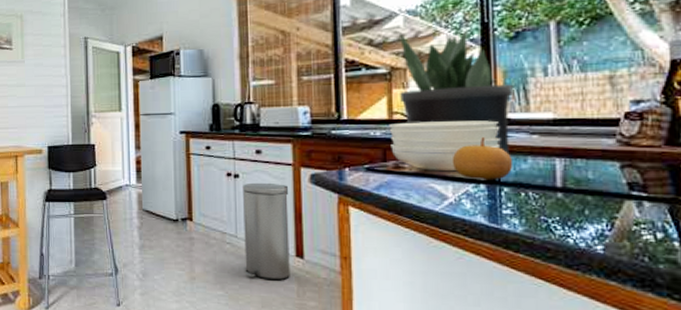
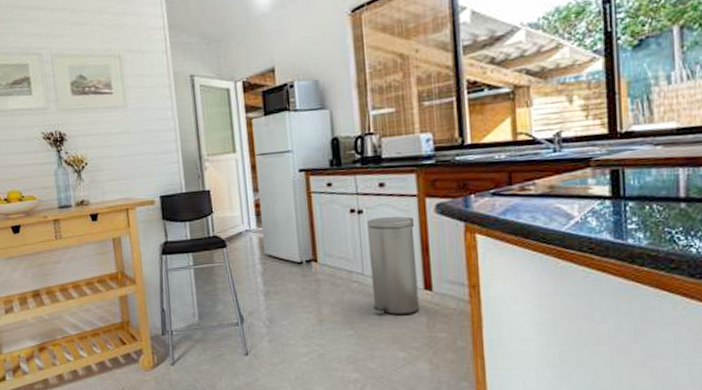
bowl: present [388,120,501,172] -> none [513,134,626,191]
planter: present [400,29,513,155] -> none [522,40,637,168]
fruit: present [452,136,514,180] -> none [577,151,638,197]

